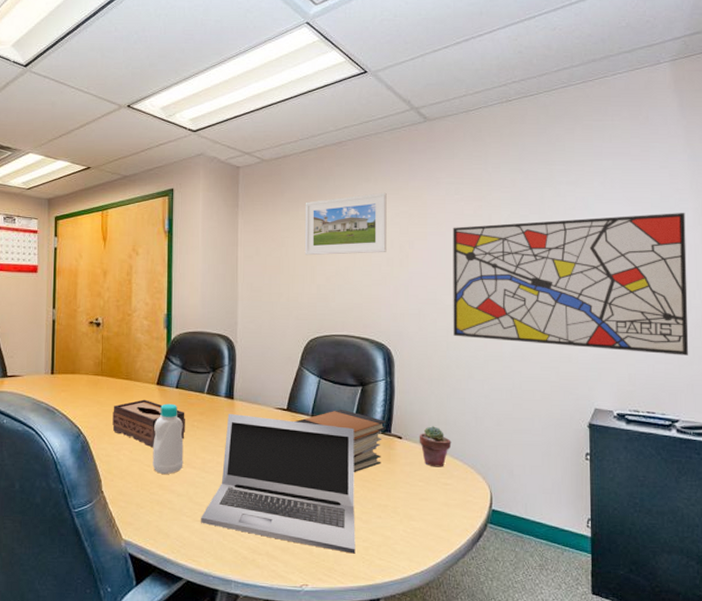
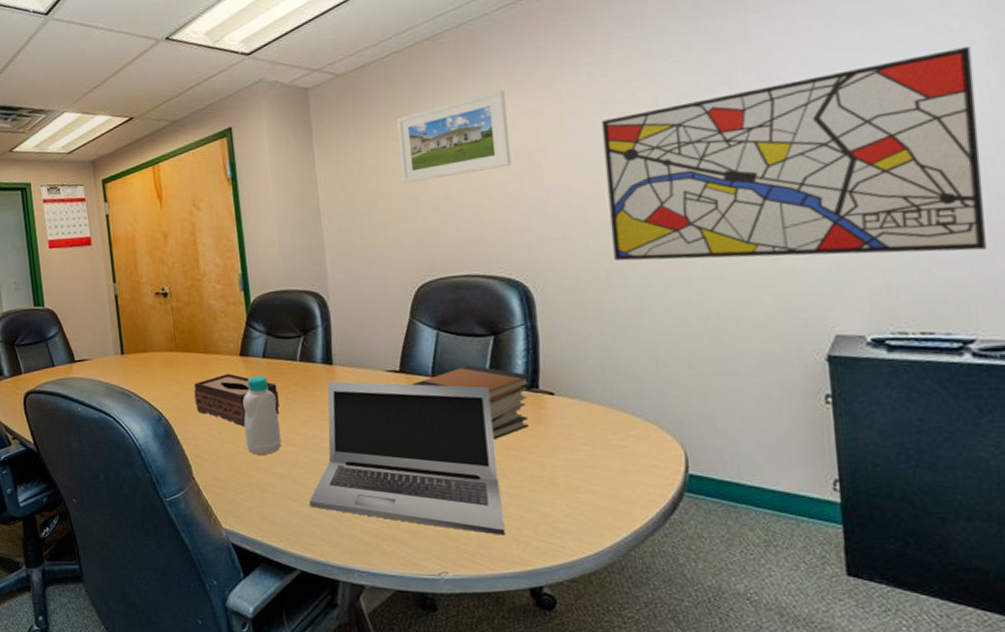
potted succulent: present [419,426,452,467] -> none [577,376,624,427]

